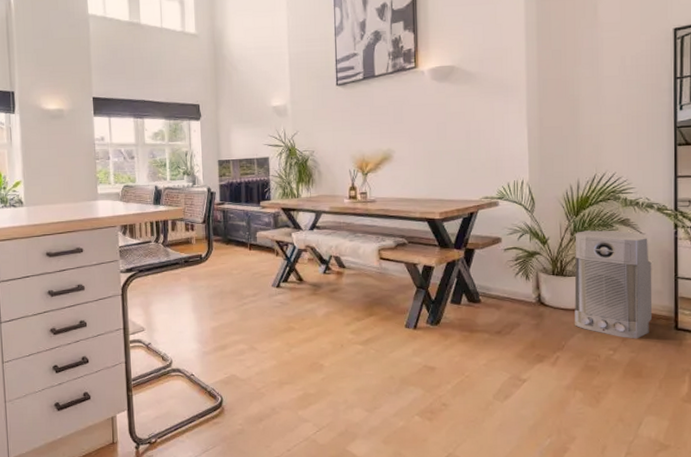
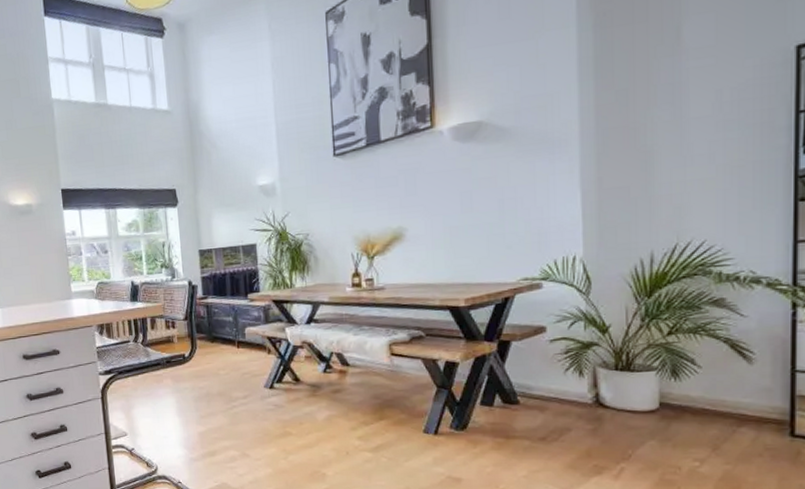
air purifier: present [574,230,653,339] -> none [644,313,758,448]

